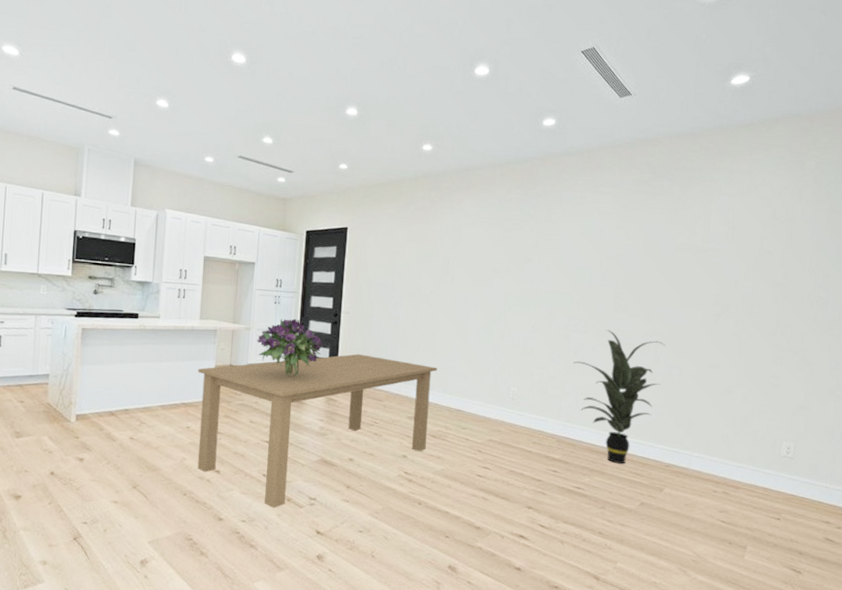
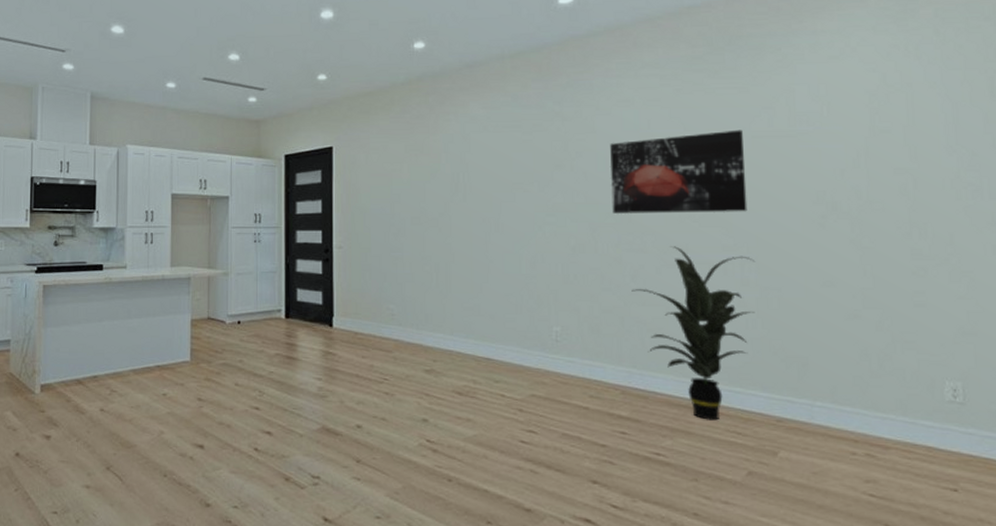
dining table: present [197,354,438,509] -> none [171,296,457,491]
bouquet: present [256,318,323,377] -> none [236,258,314,328]
wall art: none [566,242,669,307] -> present [610,129,748,214]

